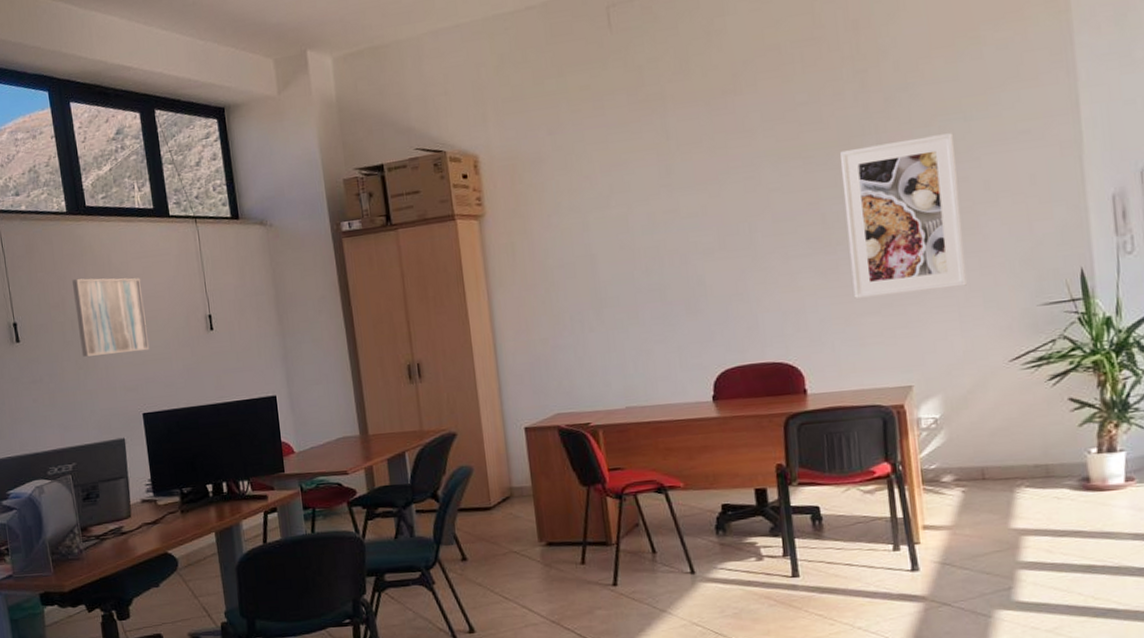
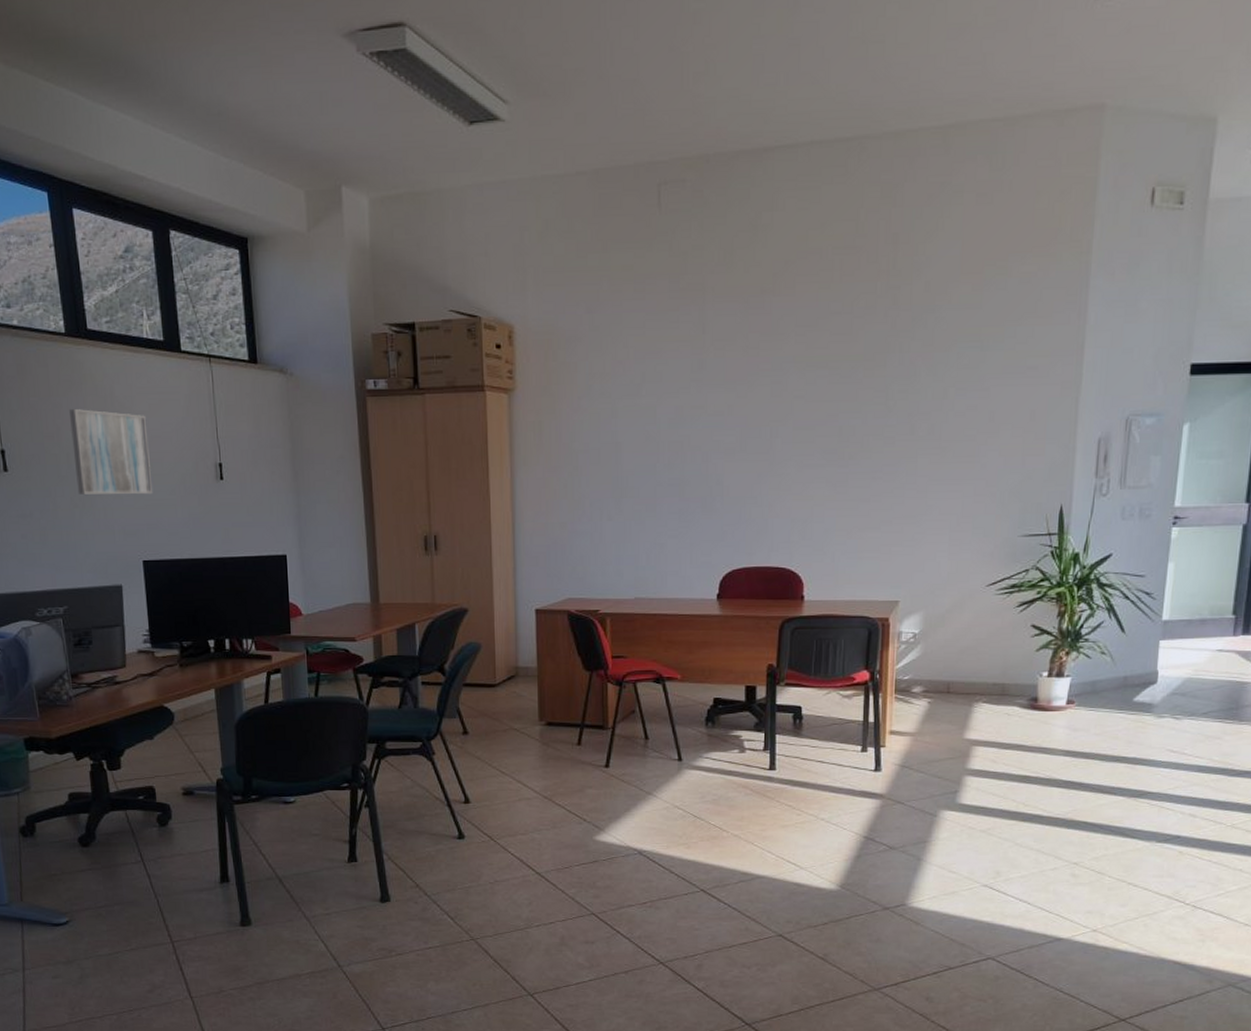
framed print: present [840,133,967,298] -> none [859,361,968,513]

